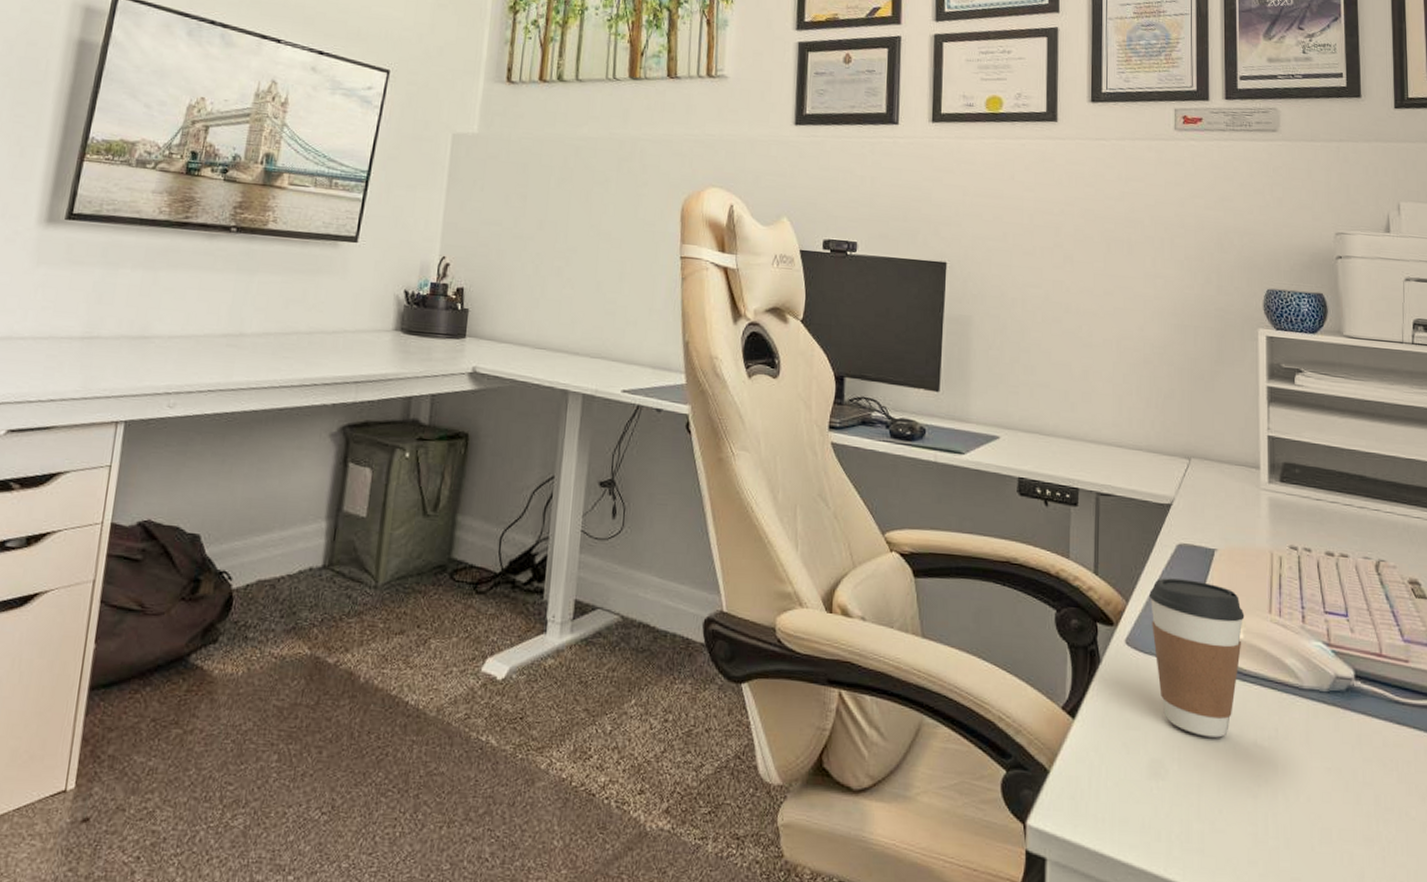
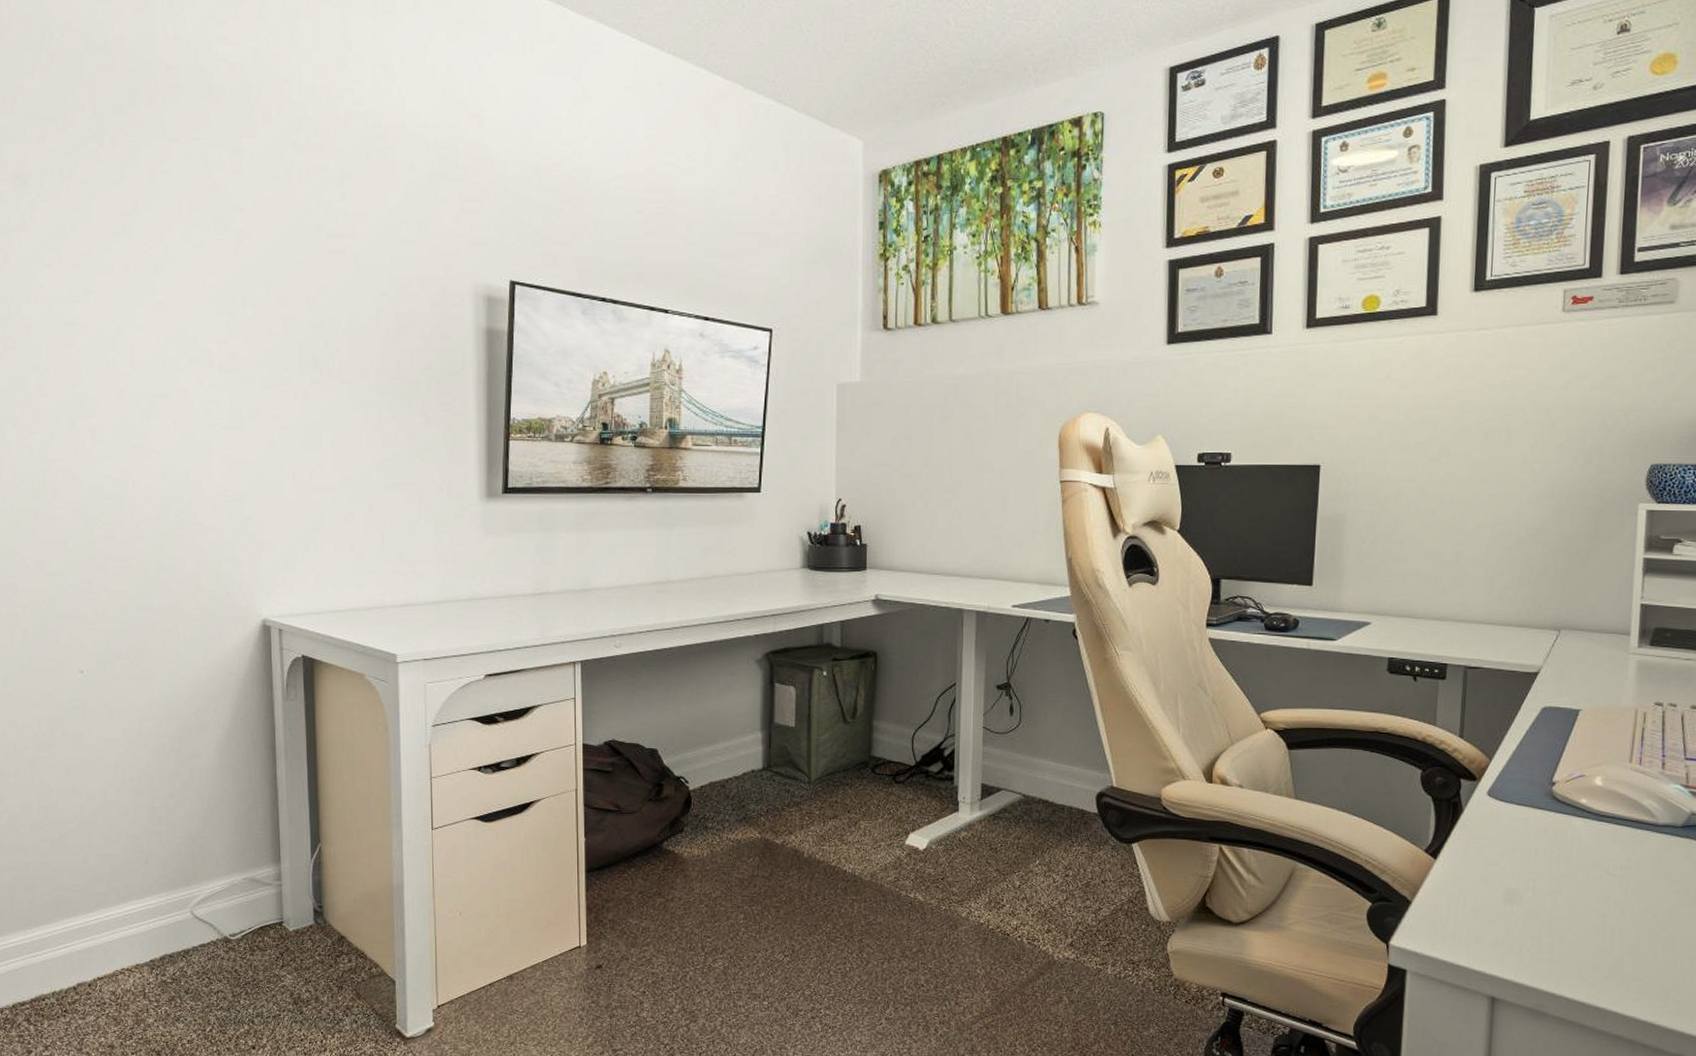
coffee cup: present [1149,578,1245,738] -> none [1512,737,1605,869]

